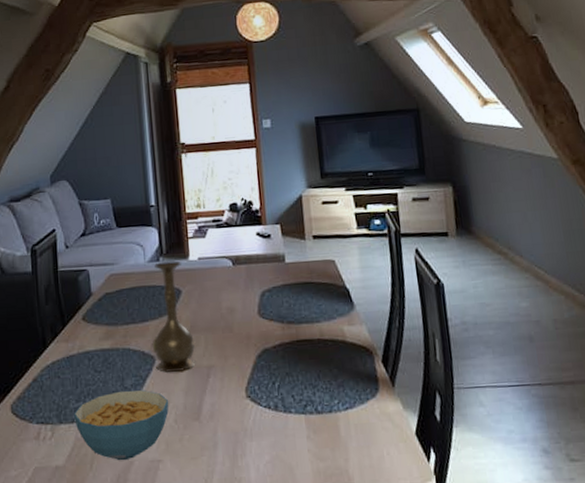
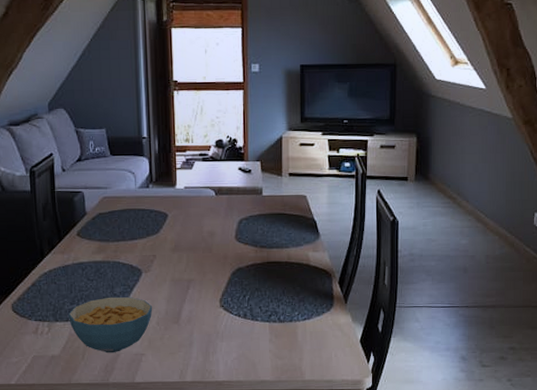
vase: present [152,260,196,372] -> none [139,188,178,283]

